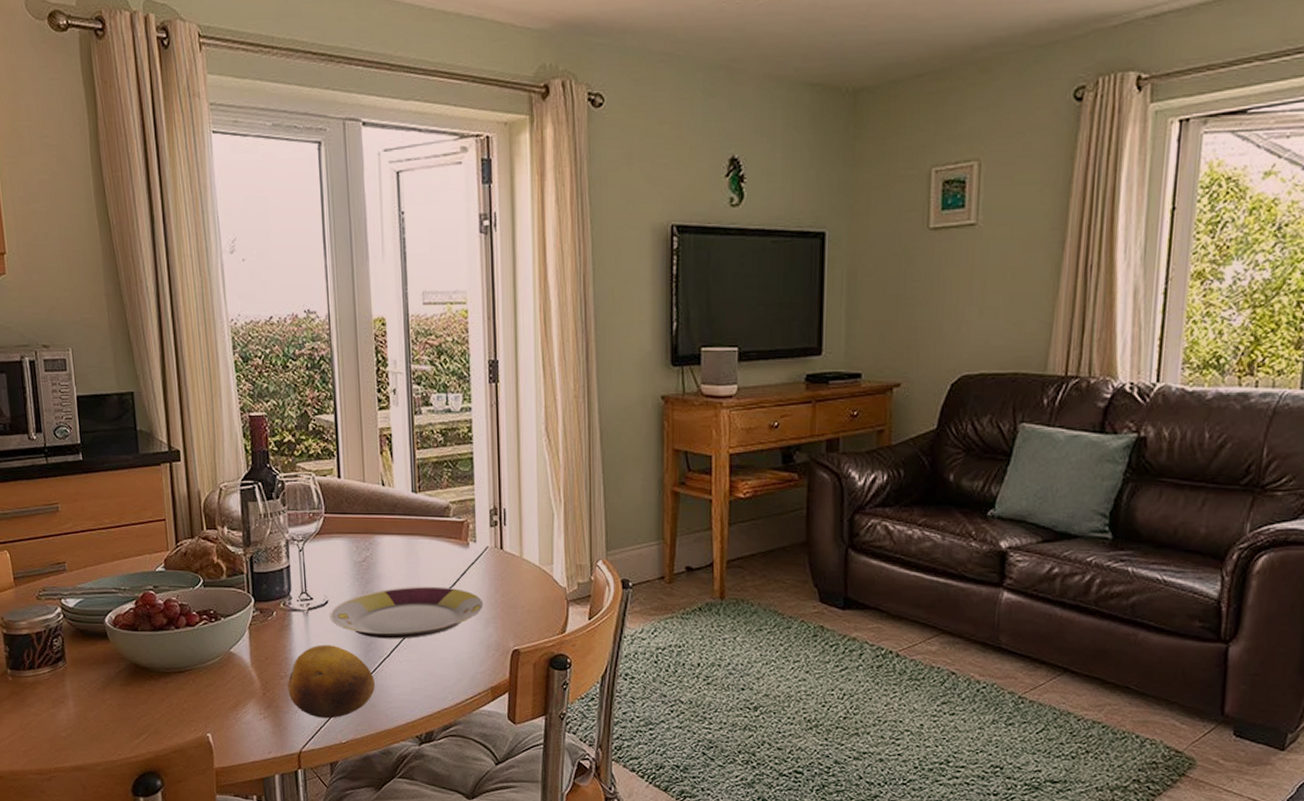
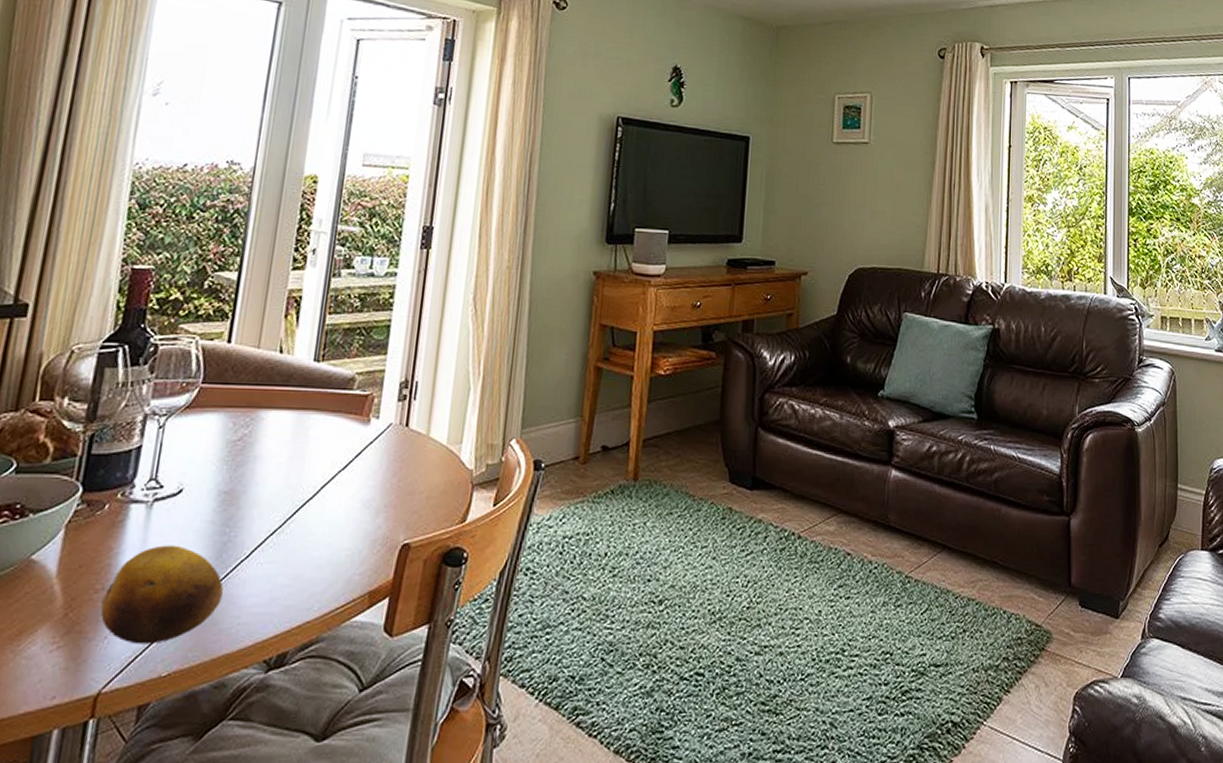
plate: present [330,586,484,639] -> none [180,469,377,535]

